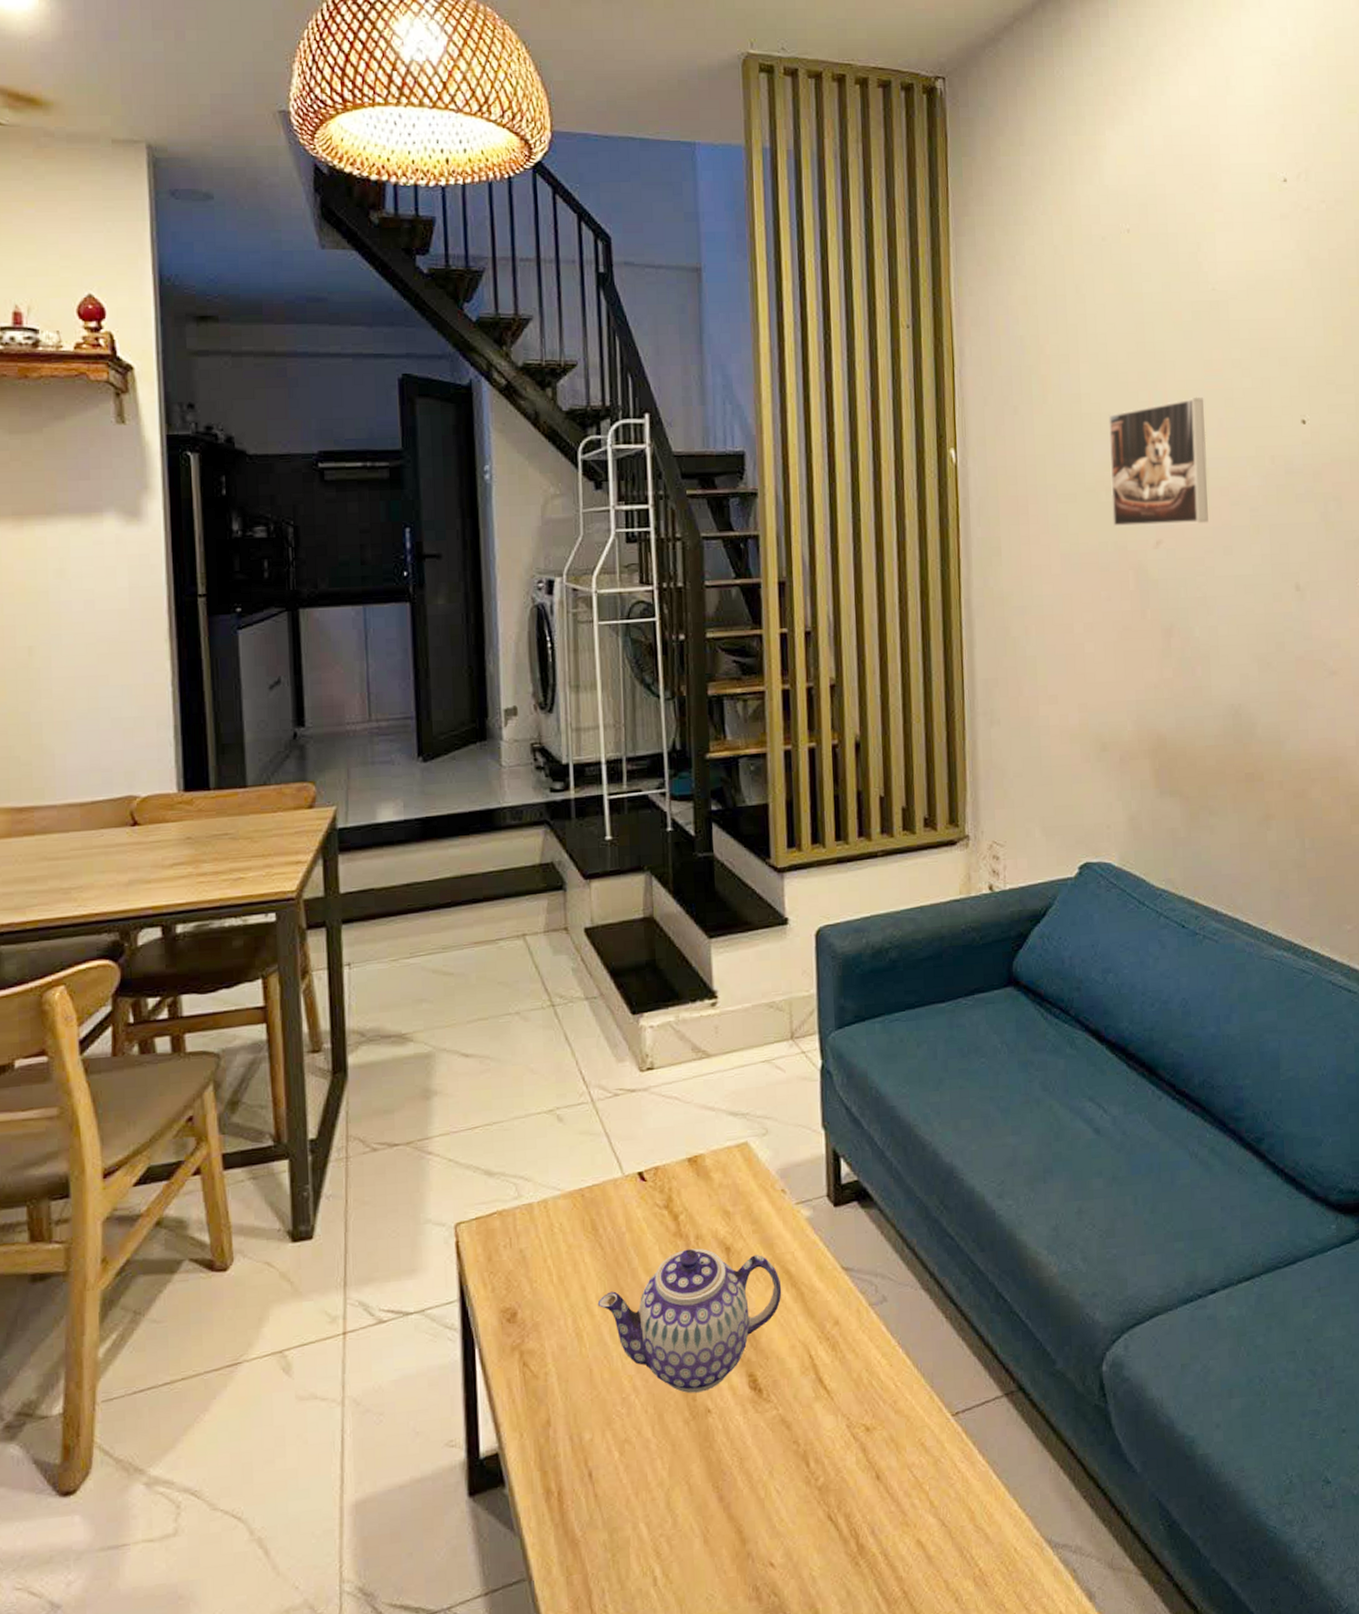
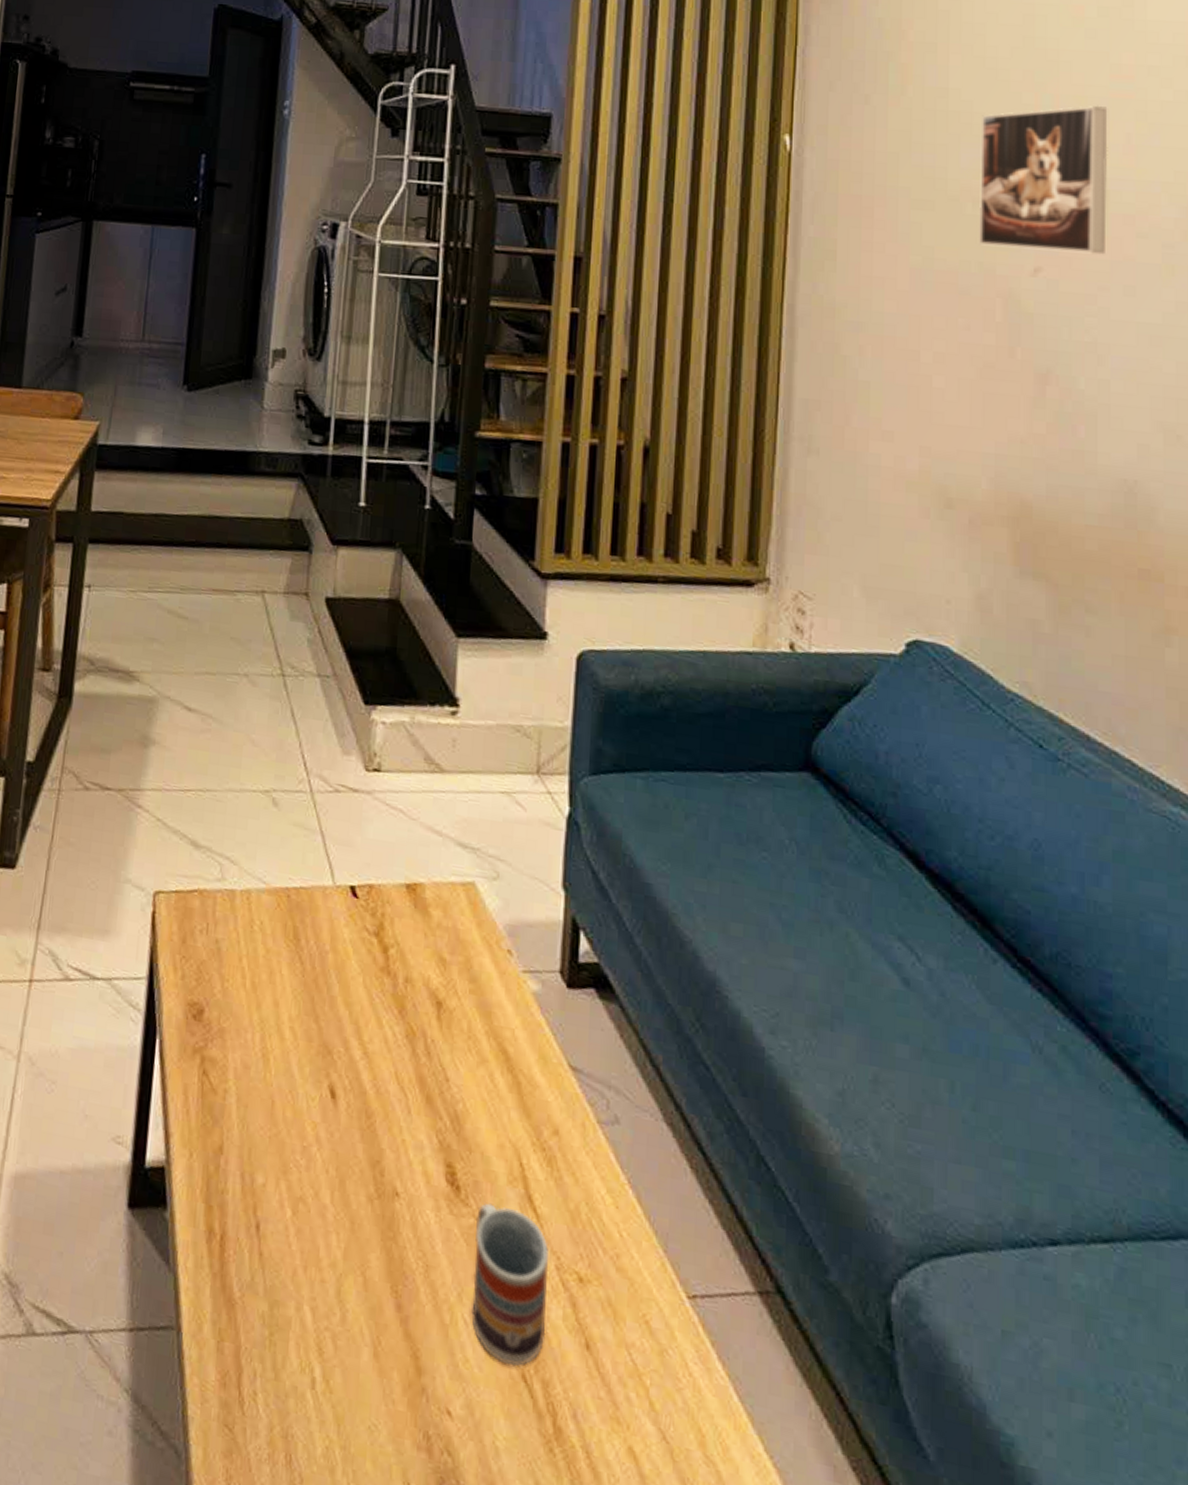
teapot: present [597,1248,782,1394] -> none [289,990,496,1169]
cup: none [777,1392,844,1513] -> present [471,1203,549,1367]

